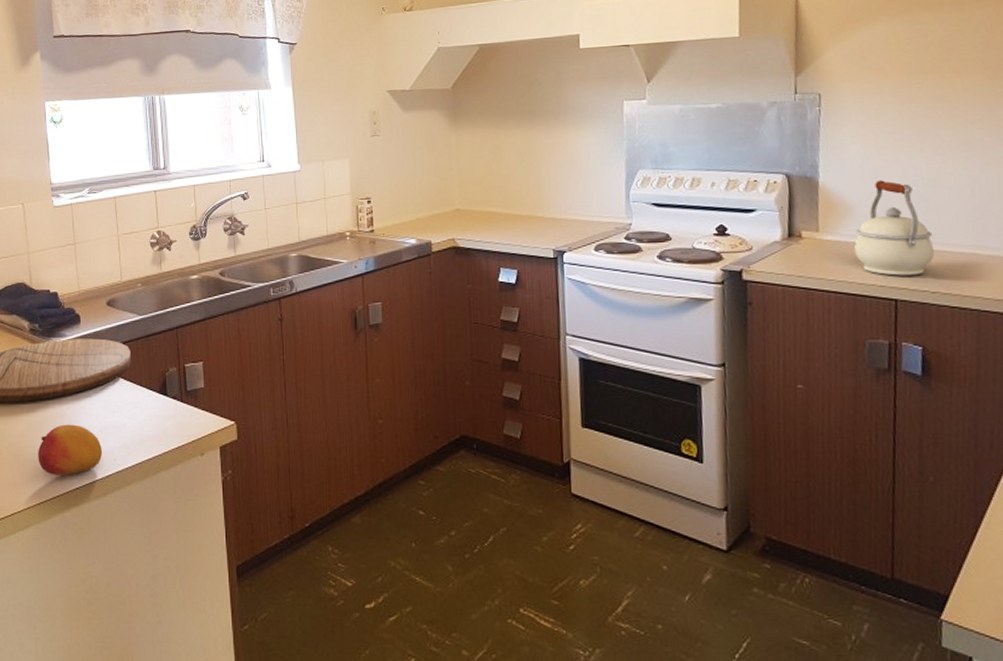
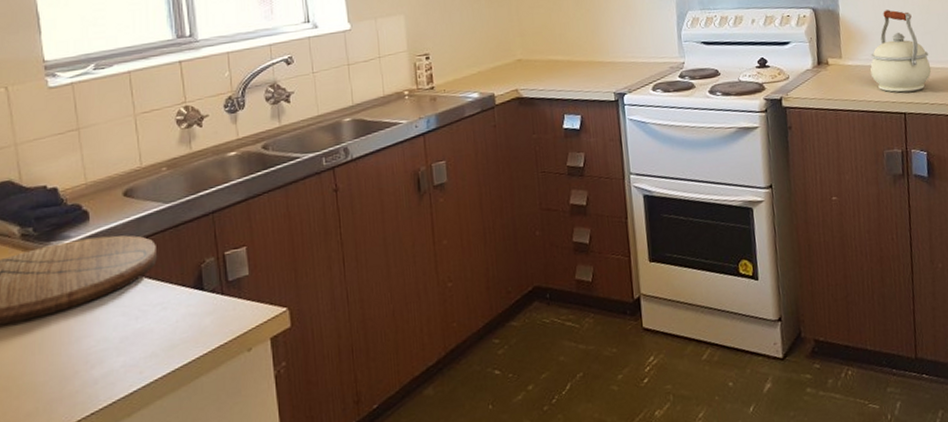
fruit: present [38,424,102,477] -> none [37,339,123,404]

